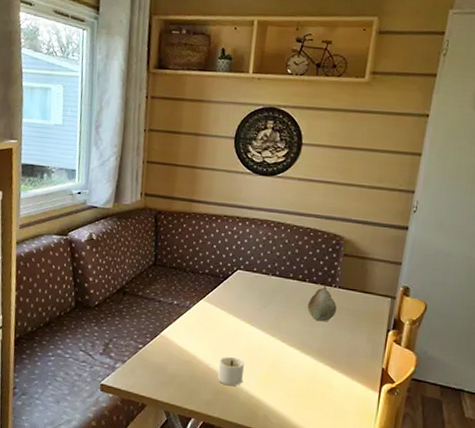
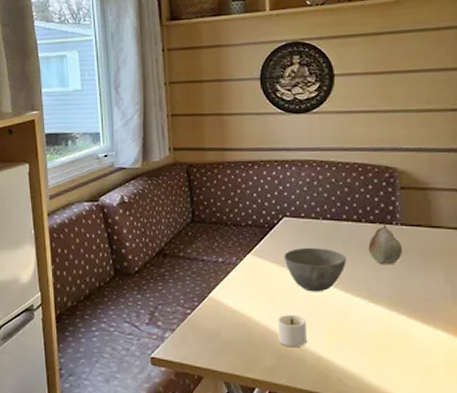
bowl: none [232,299,287,340] -> present [283,247,346,292]

